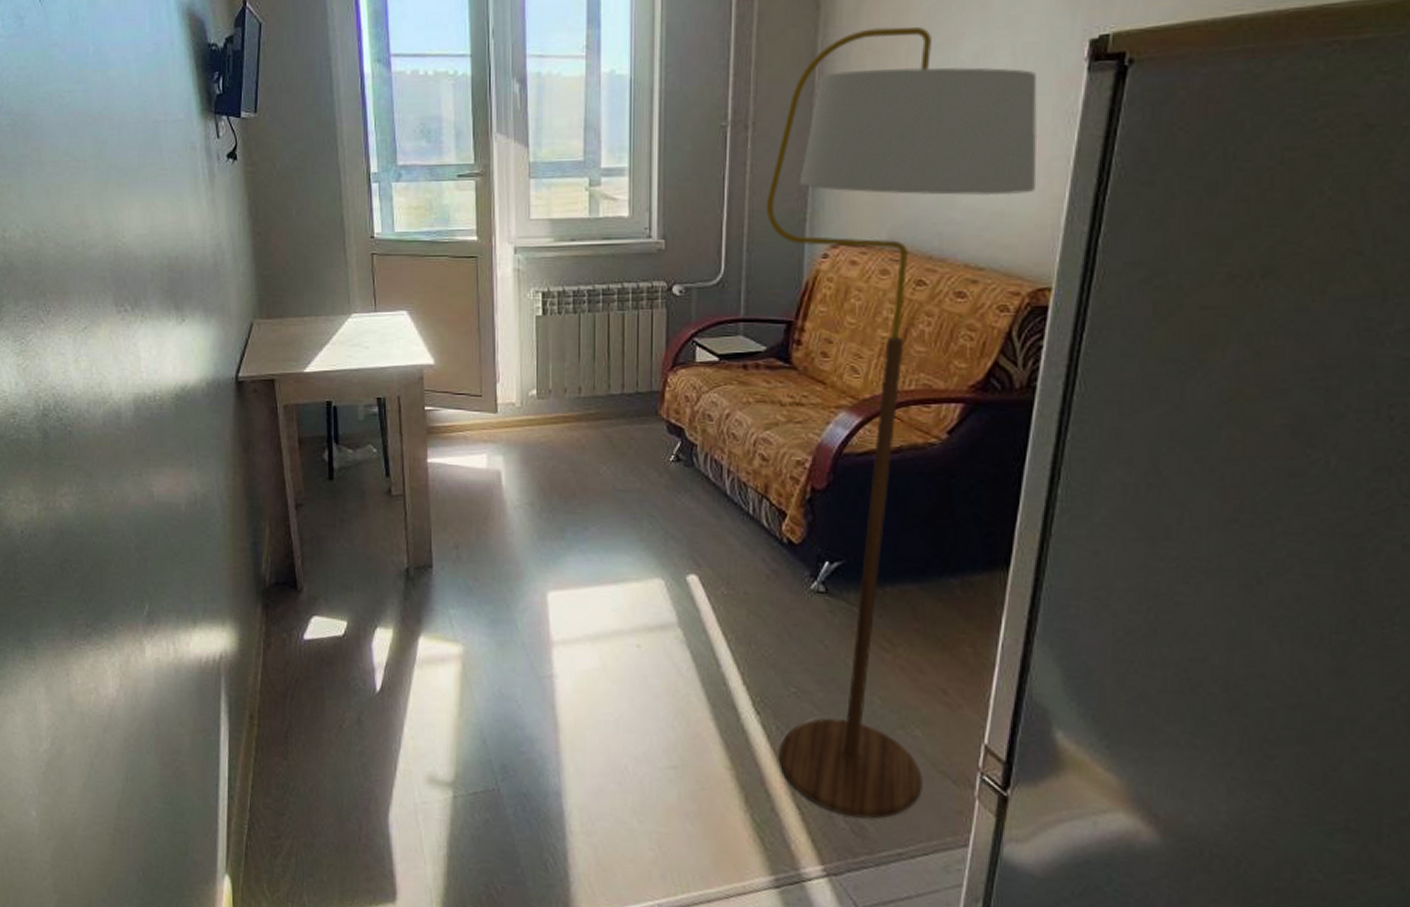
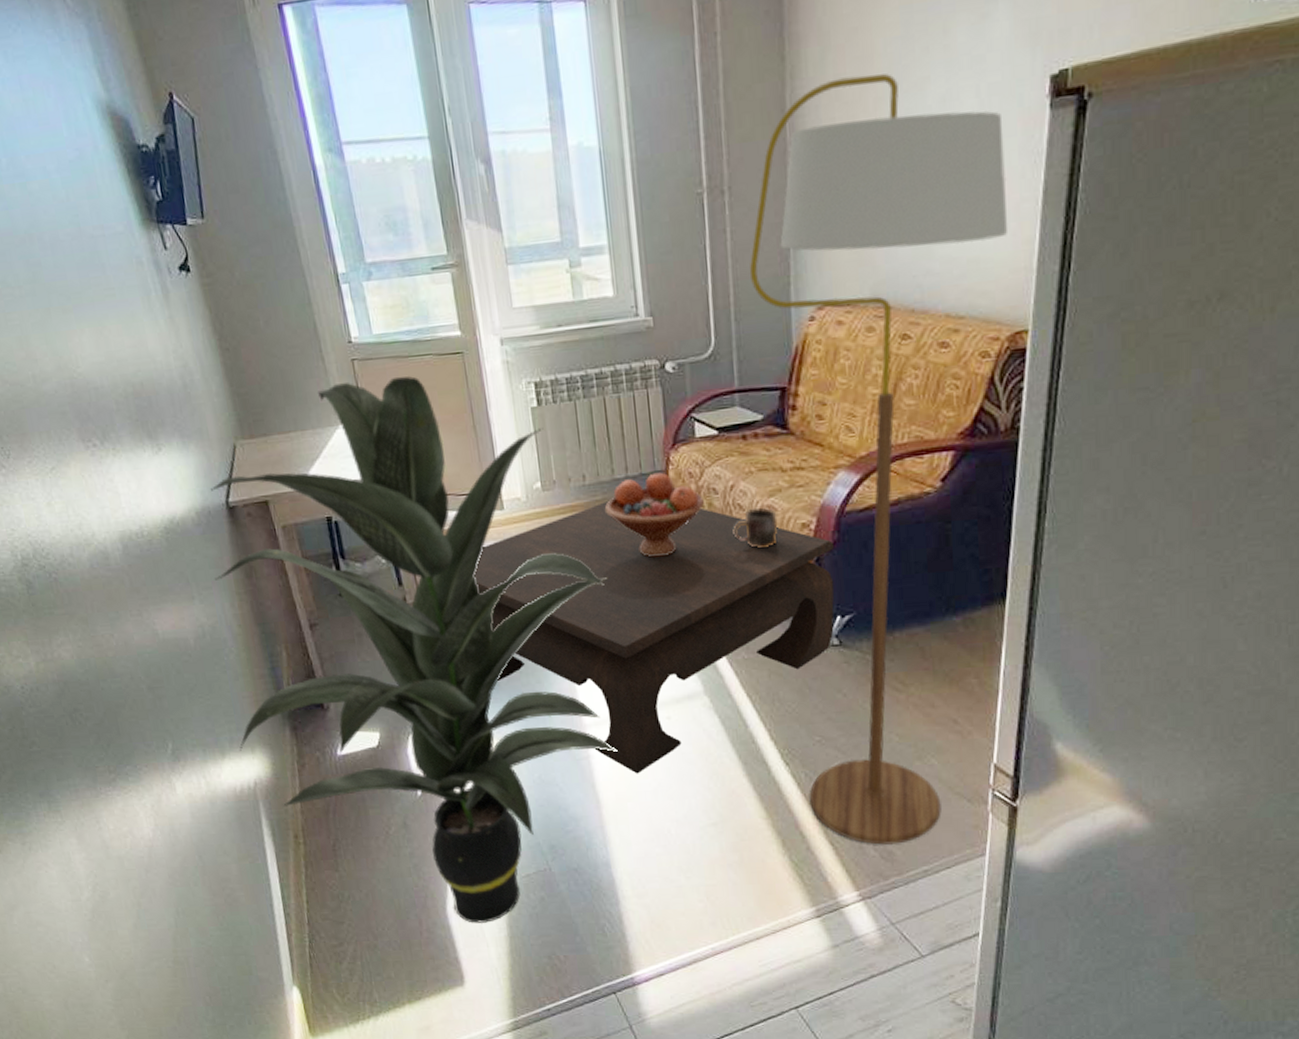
indoor plant: none [210,273,593,838] -> present [211,376,619,923]
coffee table: none [460,416,829,701] -> present [474,501,835,774]
fruit bowl: none [598,392,698,478] -> present [605,472,704,557]
mug: none [724,439,772,481] -> present [732,507,778,548]

